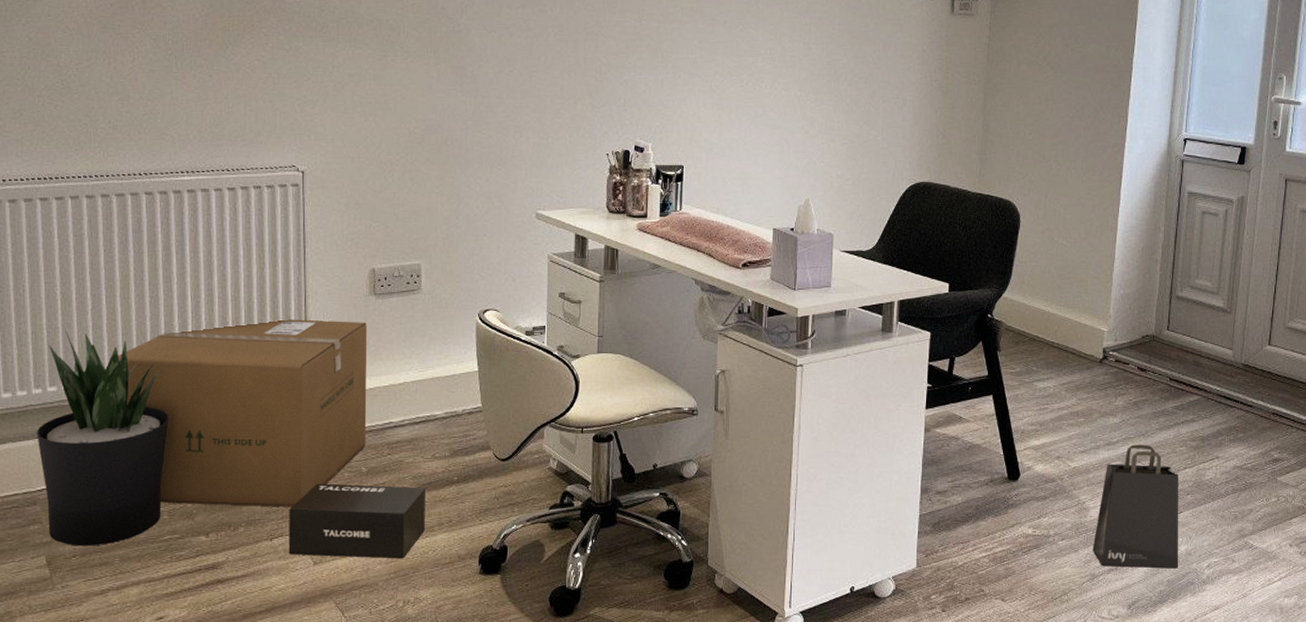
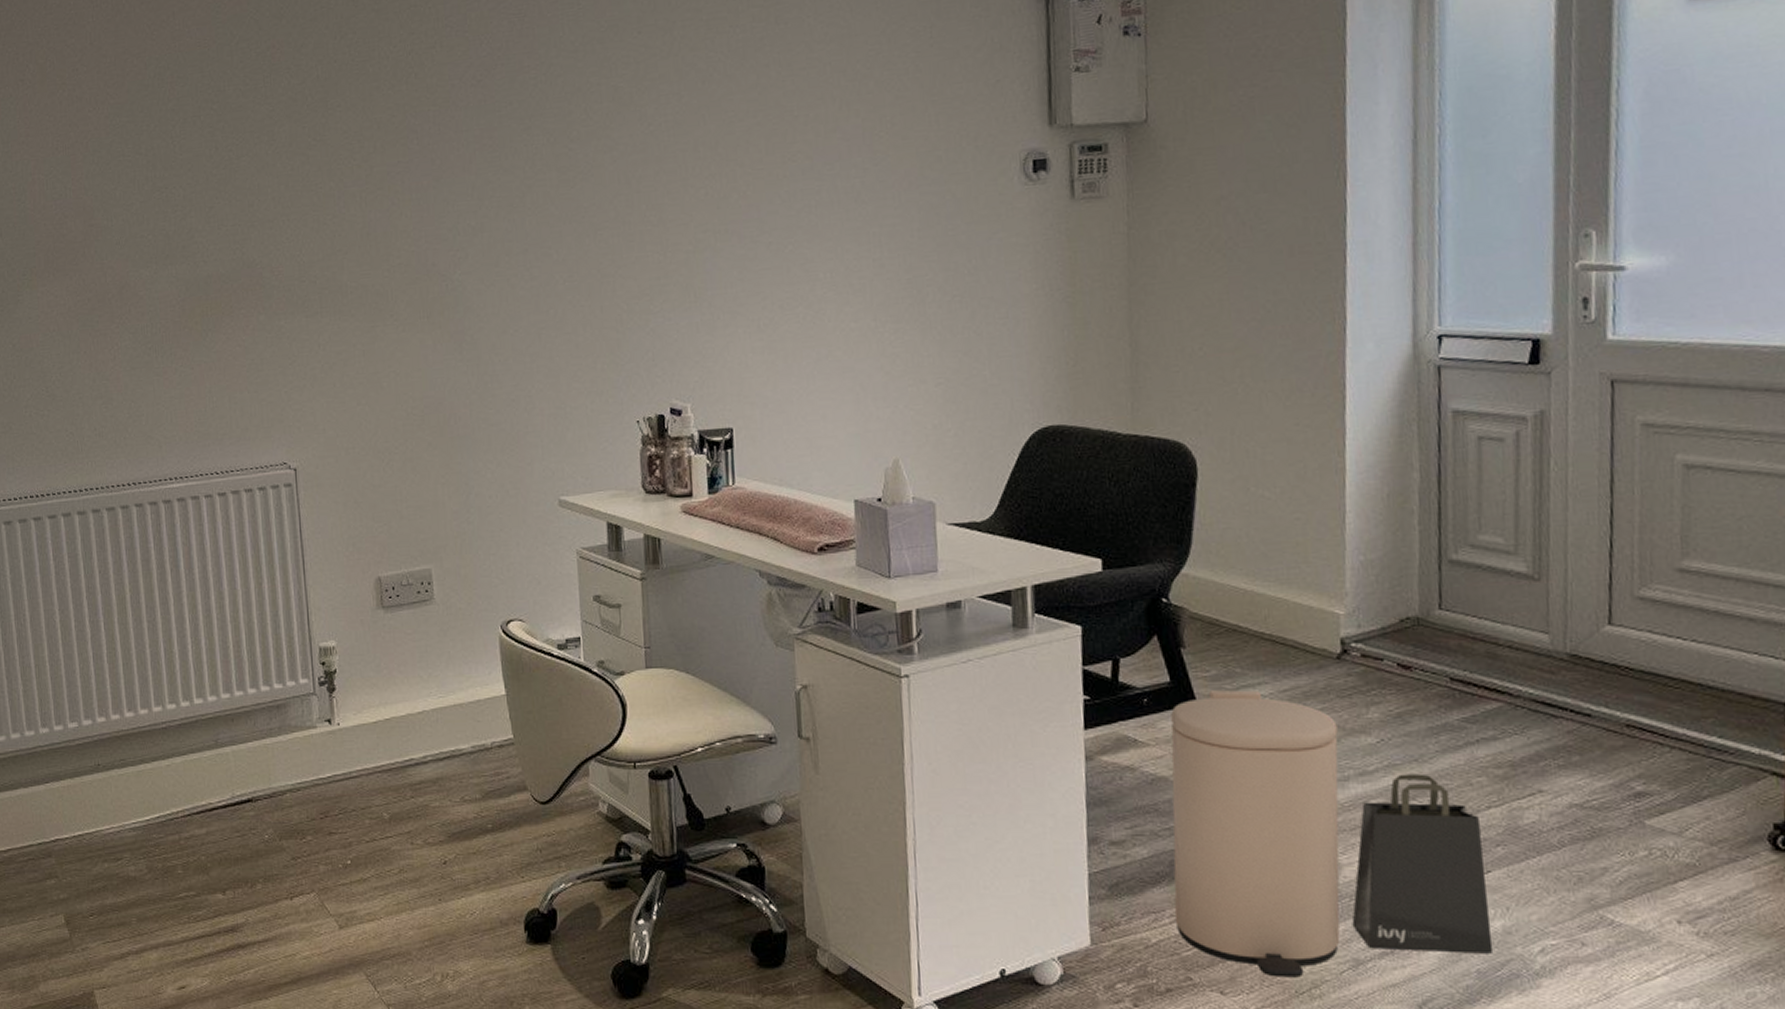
planter: present [37,326,170,546] -> none [47,658,177,904]
box: present [117,318,367,507] -> none [120,640,386,861]
box: present [288,483,425,559] -> none [308,832,459,924]
pedal bin: none [976,383,1095,588] -> present [1171,690,1340,978]

